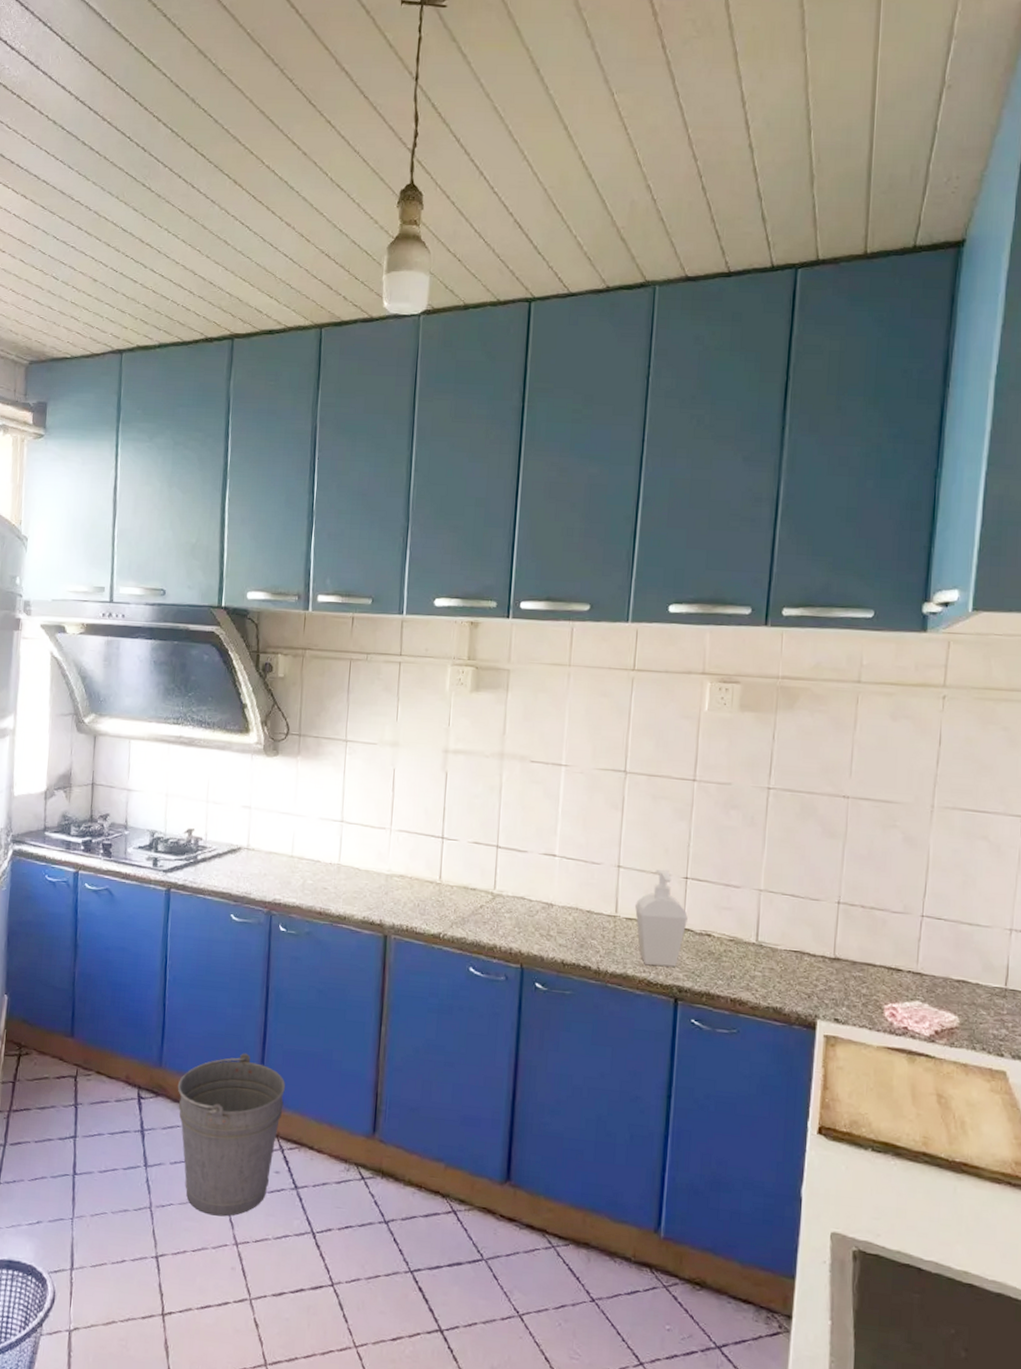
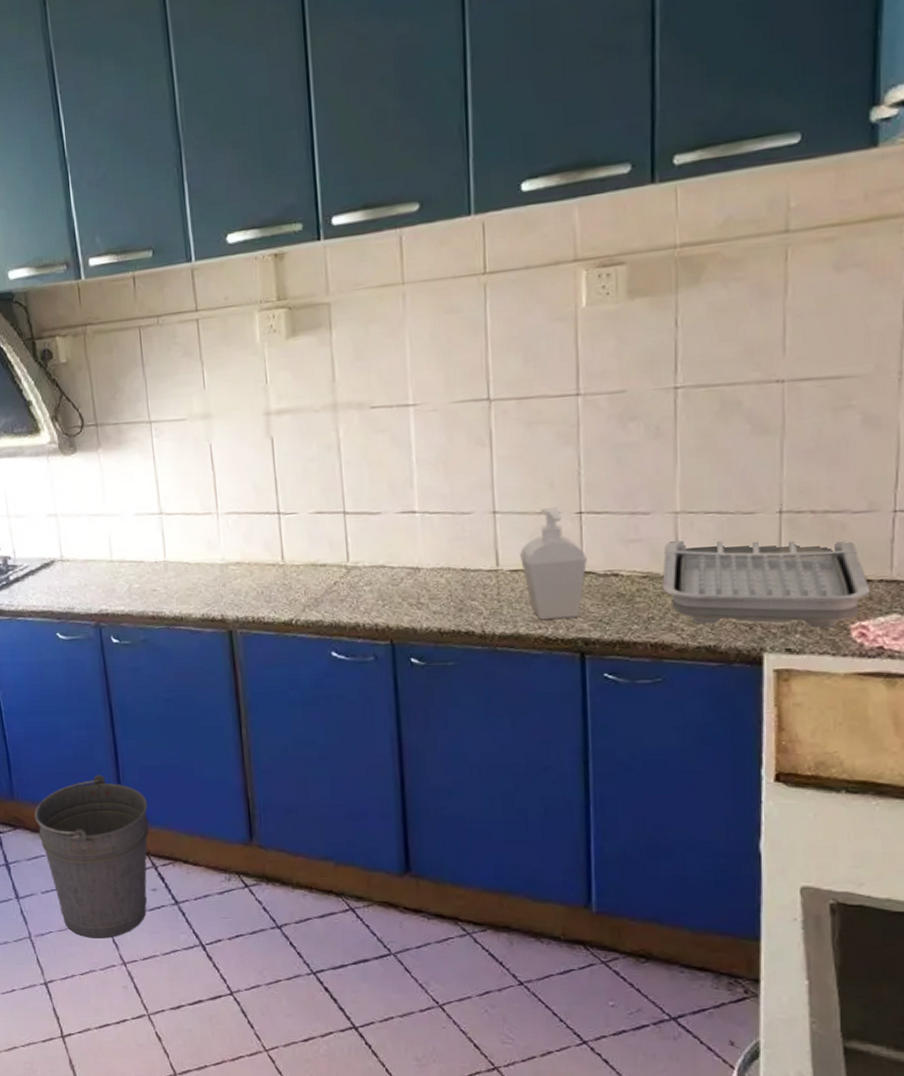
dish rack: none [744,912,901,1006] -> present [662,537,871,628]

